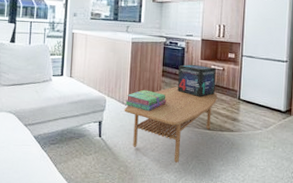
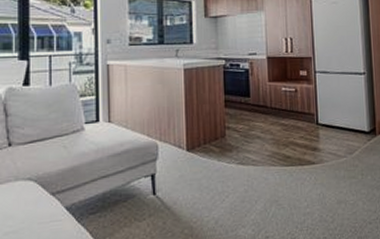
coffee table: present [124,86,218,163] -> none [182,117,293,213]
stack of books: present [125,89,166,112] -> none [183,126,233,154]
decorative box: present [178,64,216,97] -> none [244,88,289,128]

